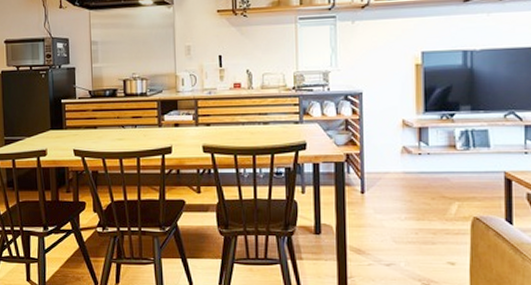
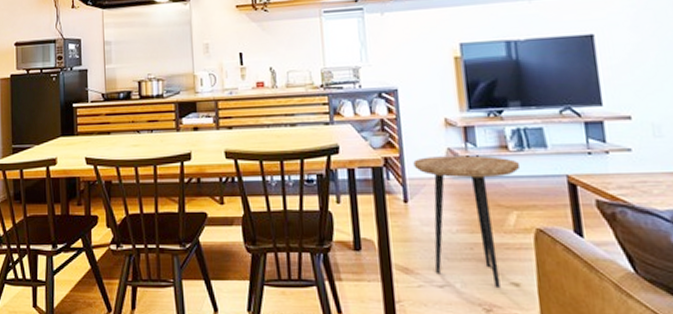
side table: none [372,153,466,267] -> present [413,155,521,289]

